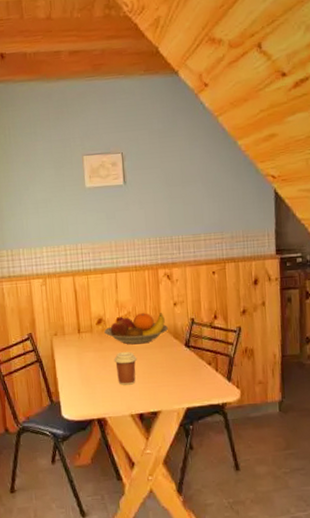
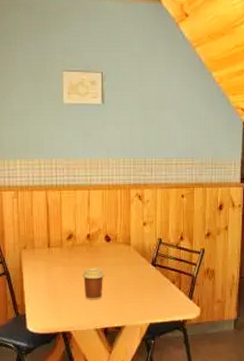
fruit bowl: present [104,313,169,345] -> none [74,231,137,261]

